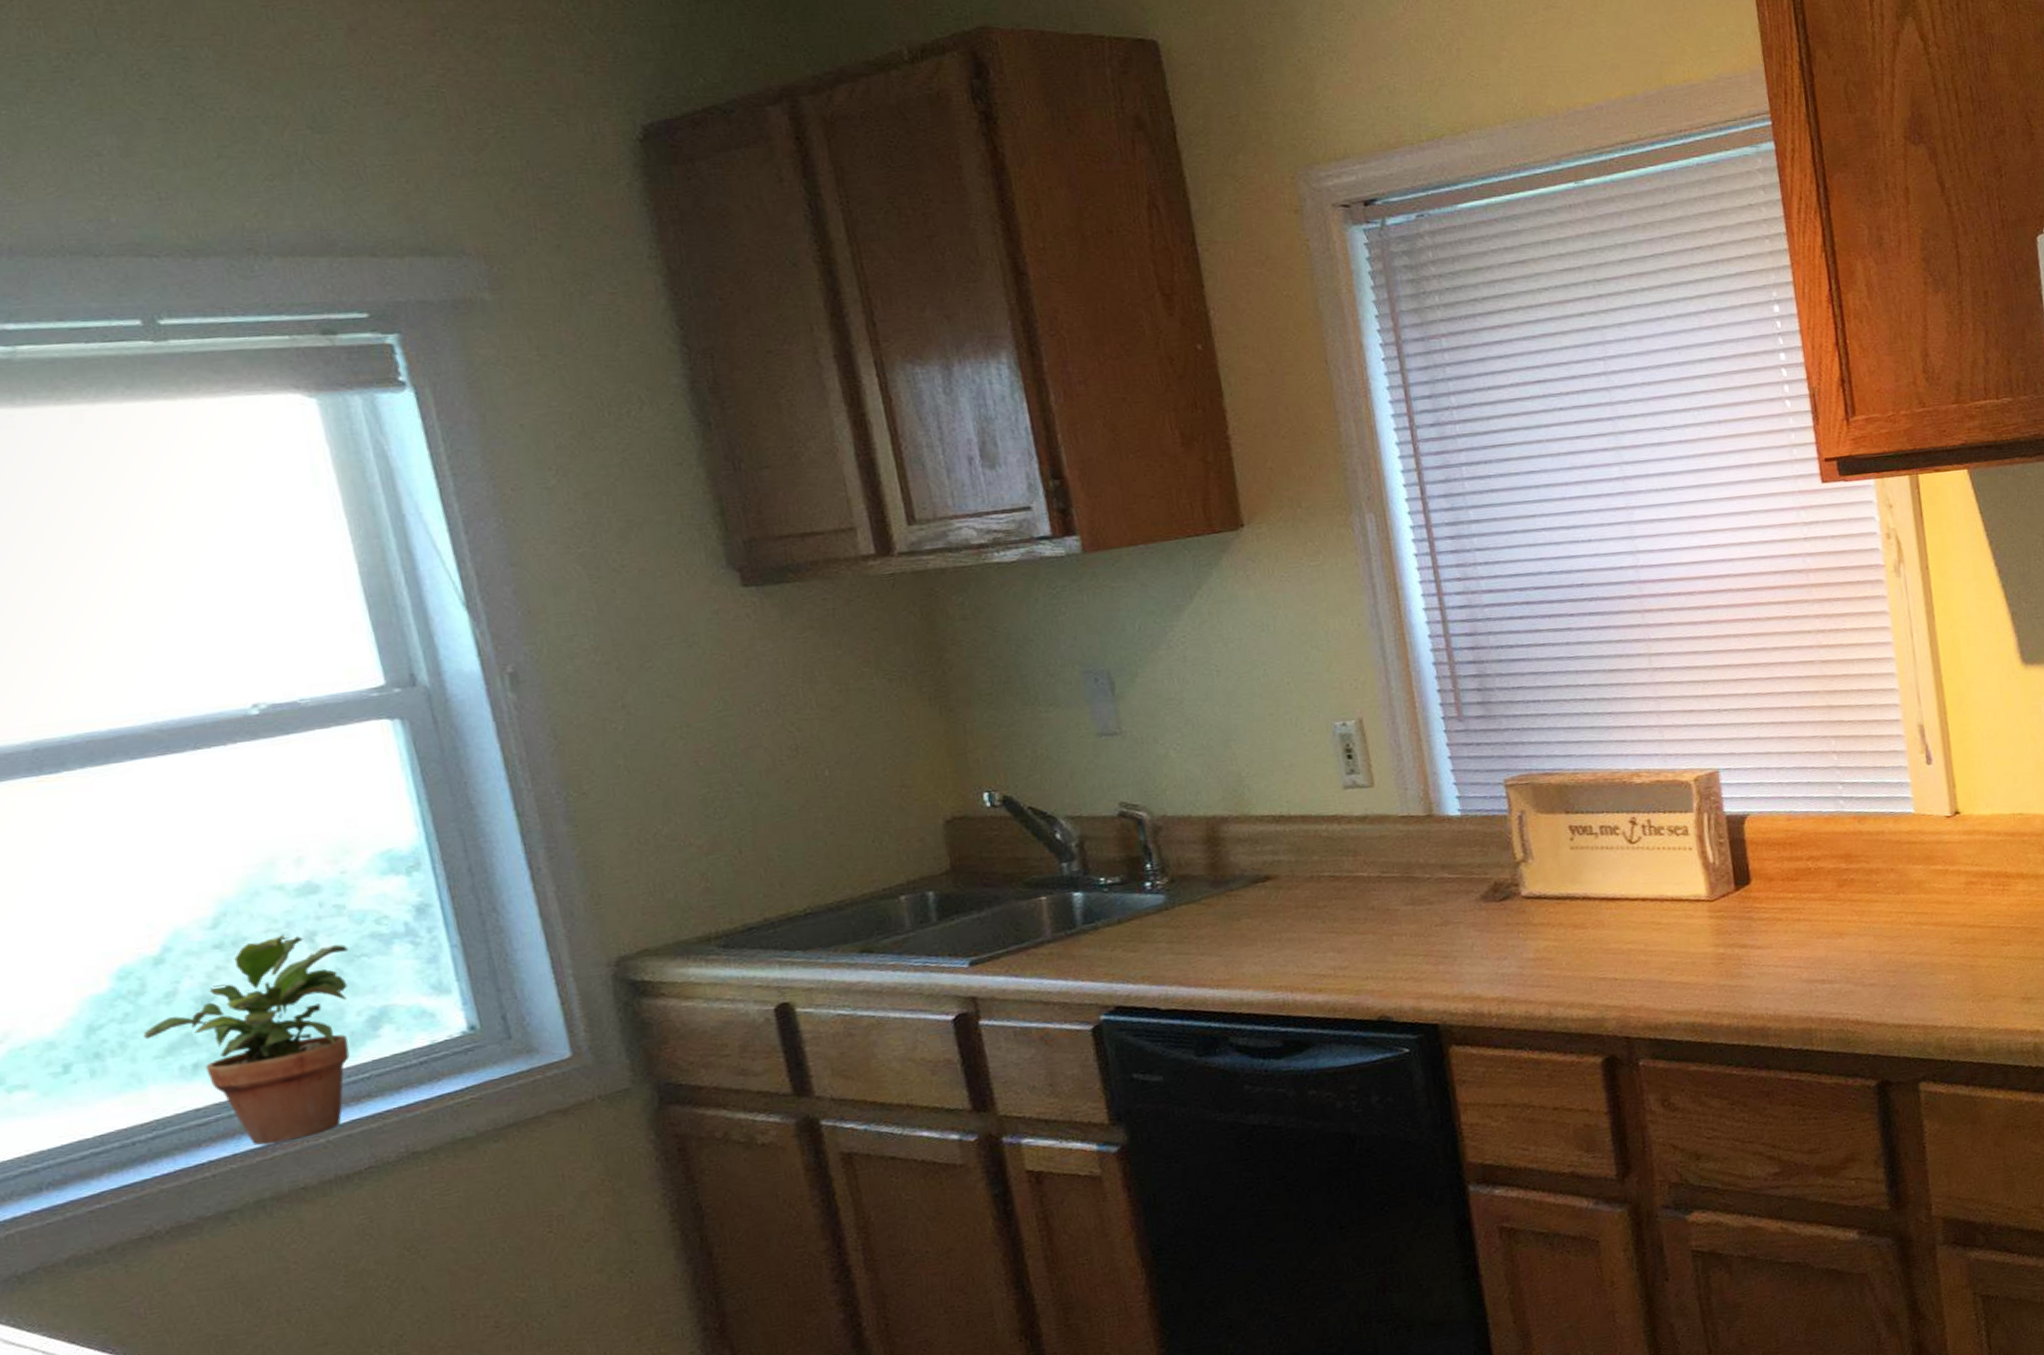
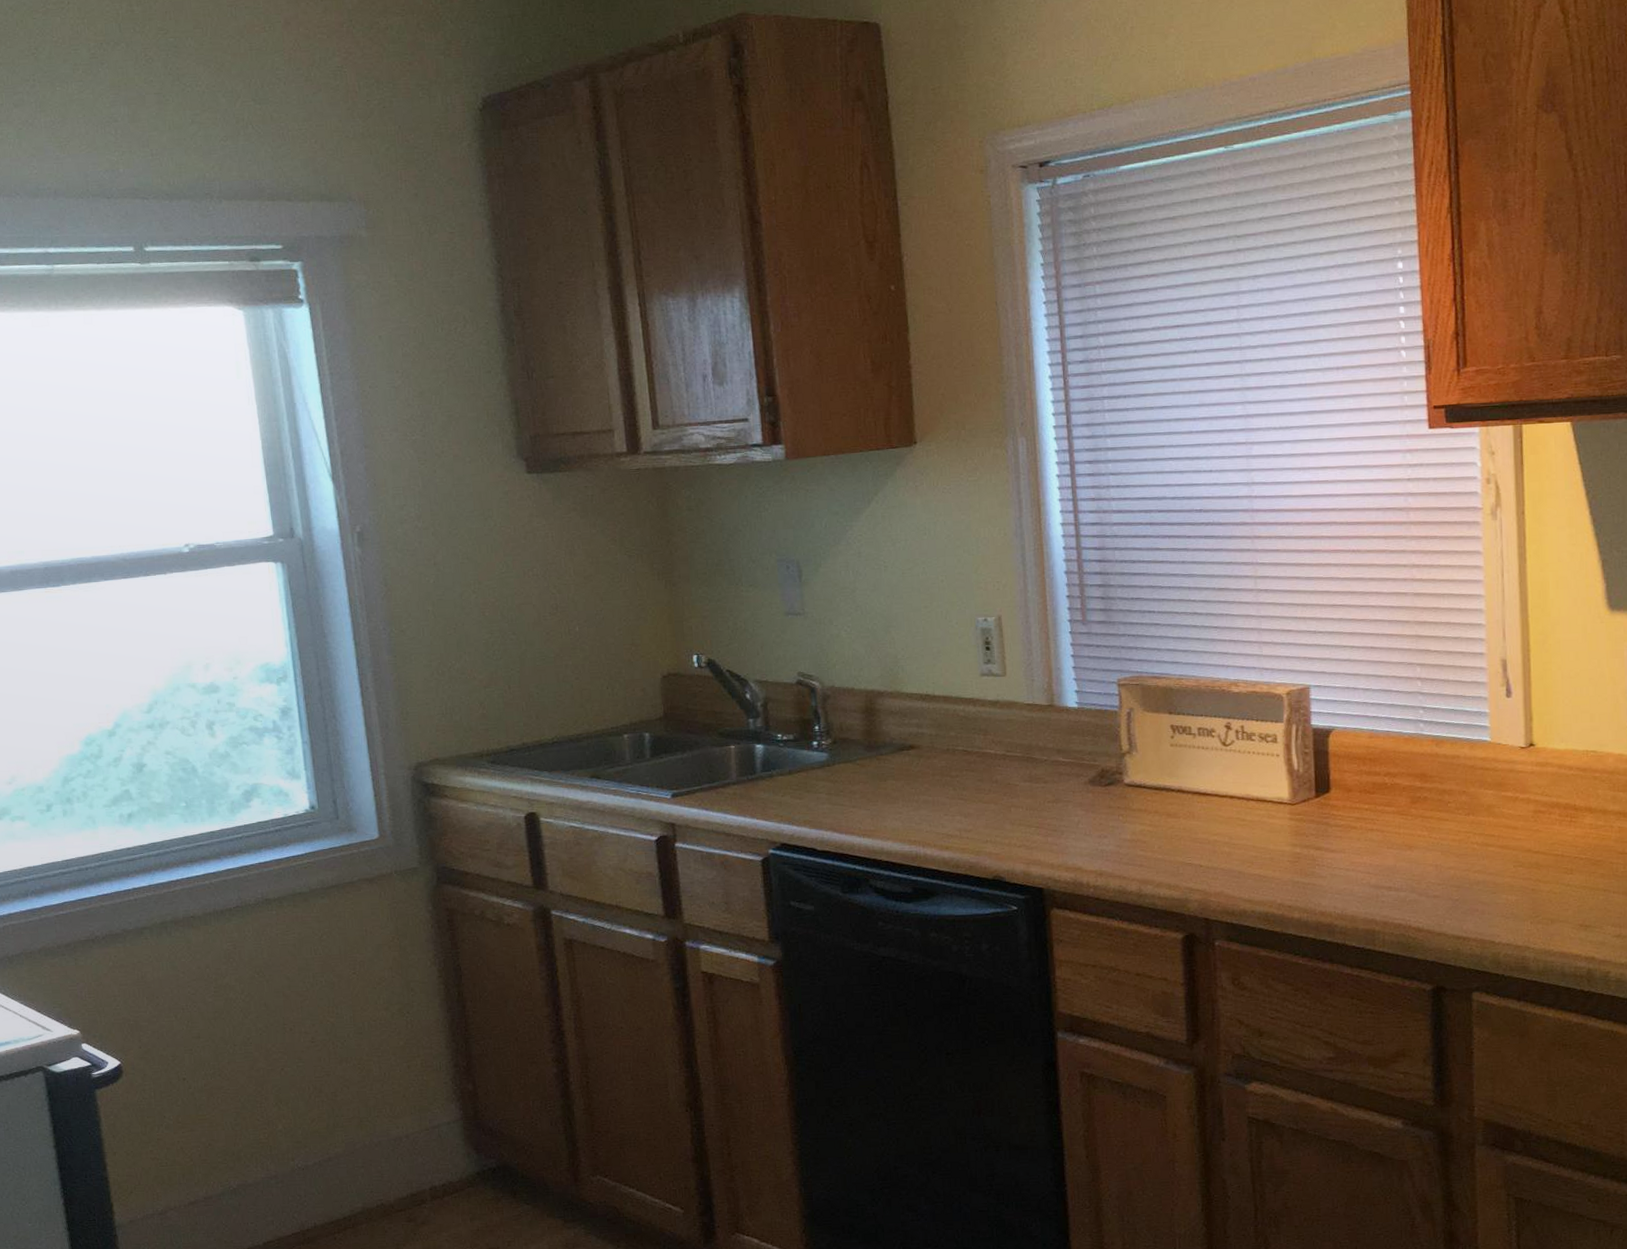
potted plant: present [143,935,350,1146] -> none [98,722,234,881]

